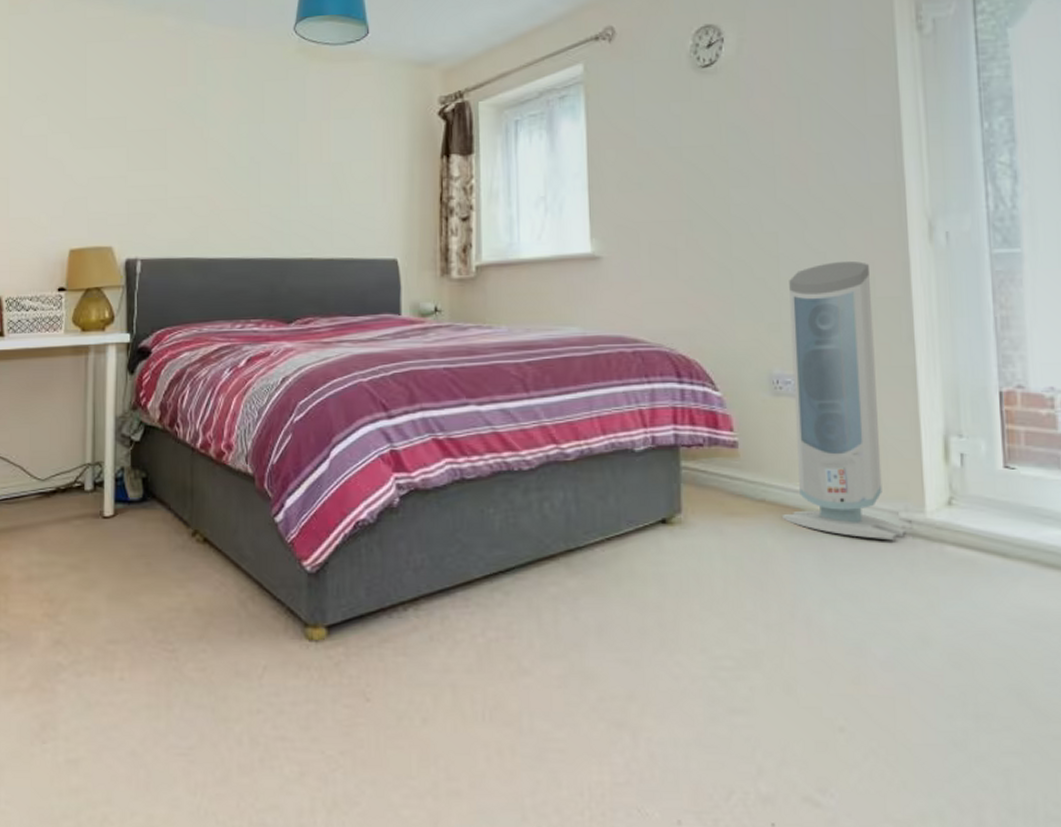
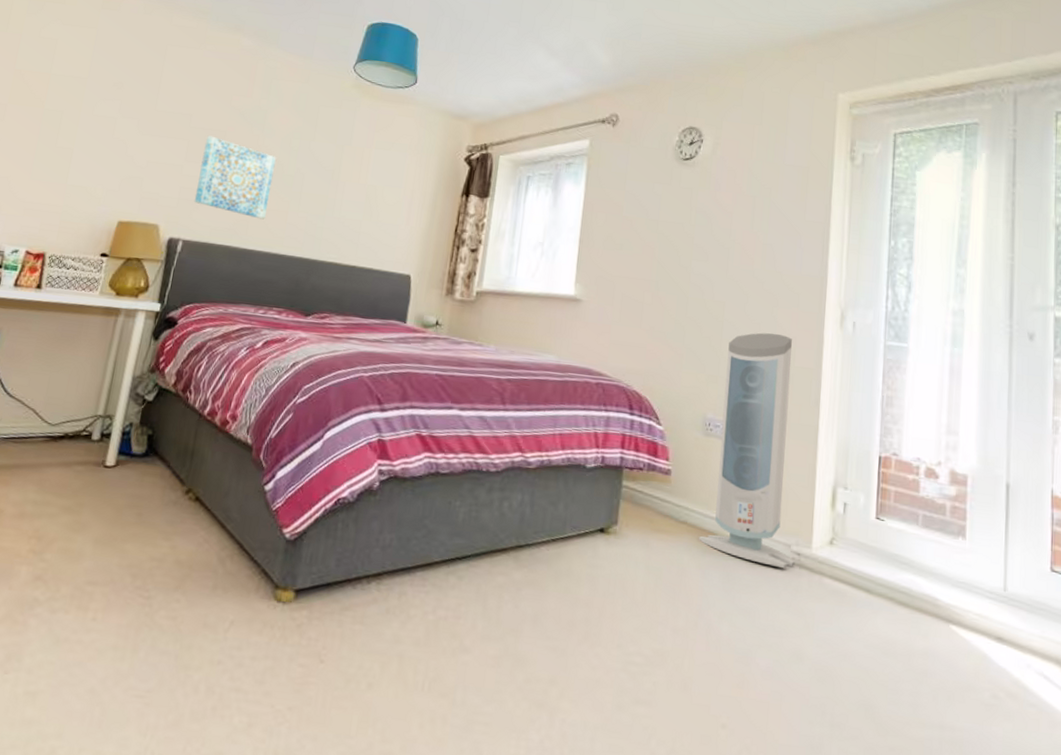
wall art: none [145,137,226,223] -> present [194,135,276,220]

